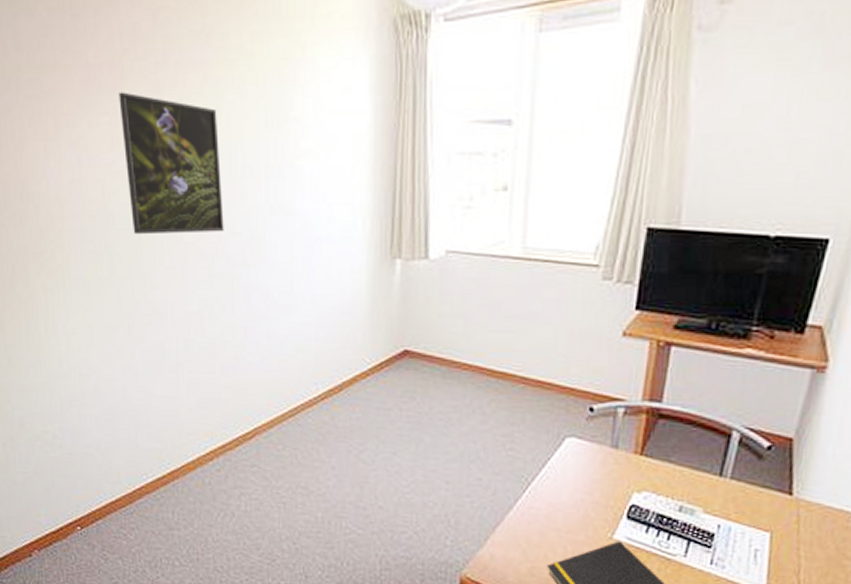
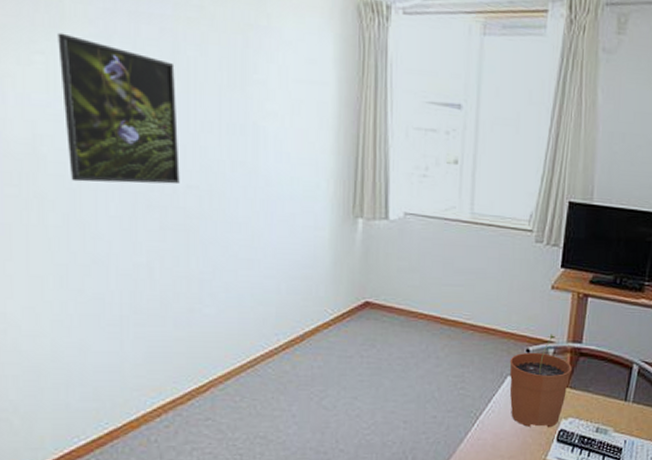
plant pot: none [568,390,648,502] -> present [509,334,572,428]

